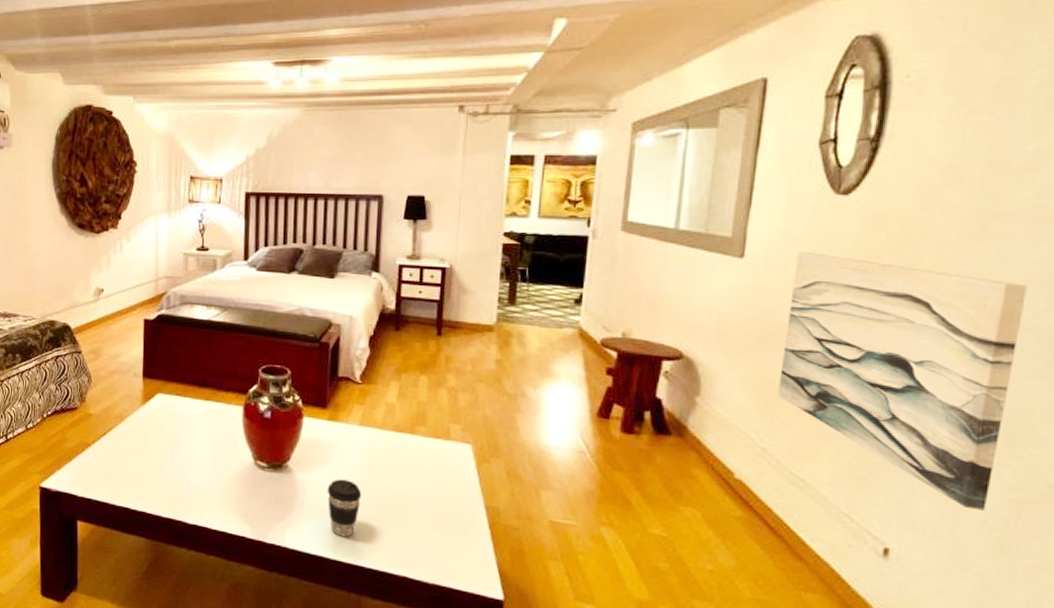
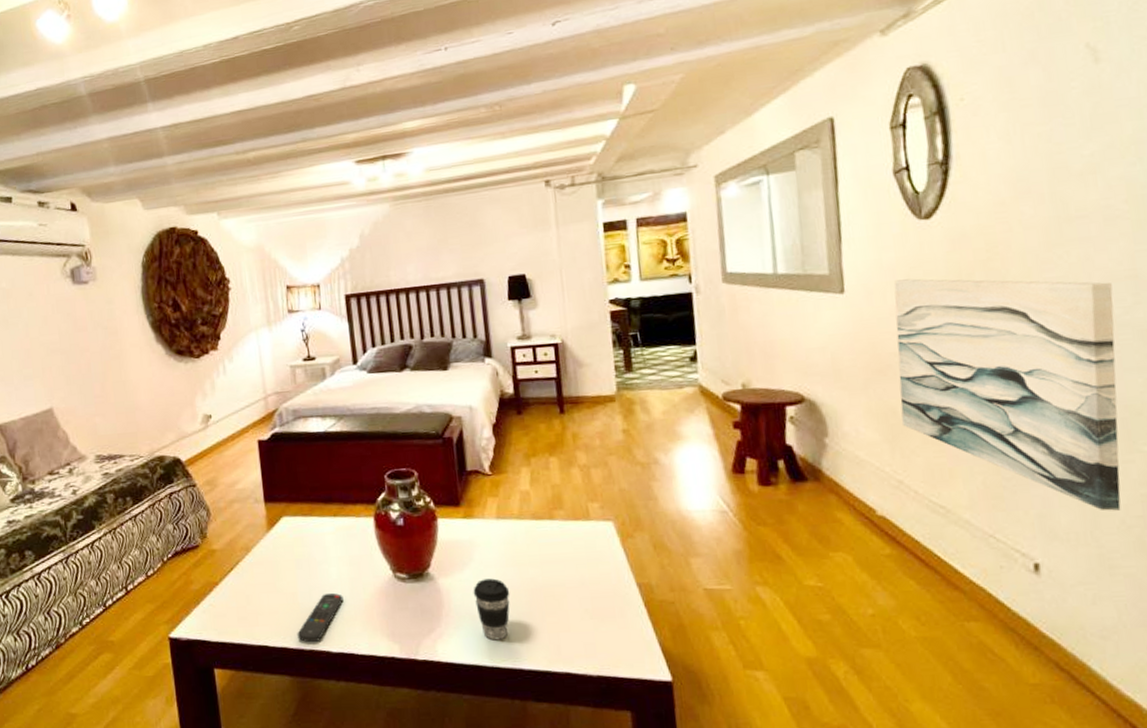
remote control: none [157,470,205,512] -> present [297,593,344,643]

